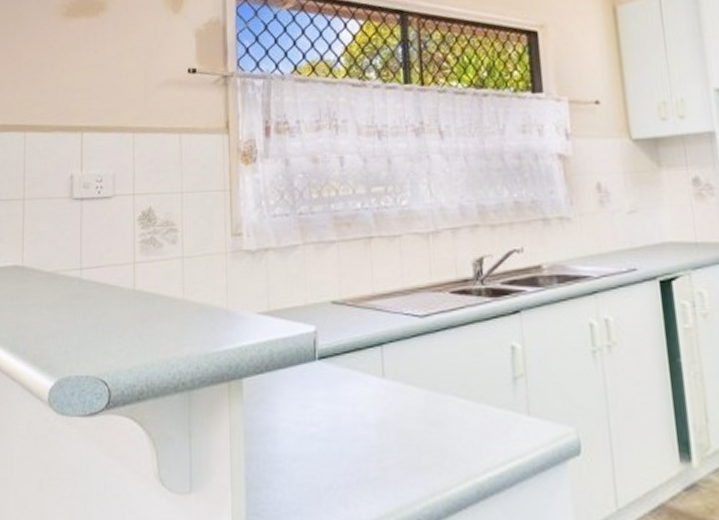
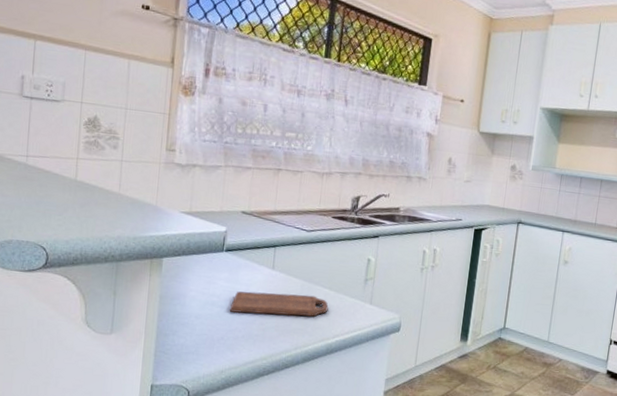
cutting board: none [334,410,469,447] -> present [229,291,329,317]

